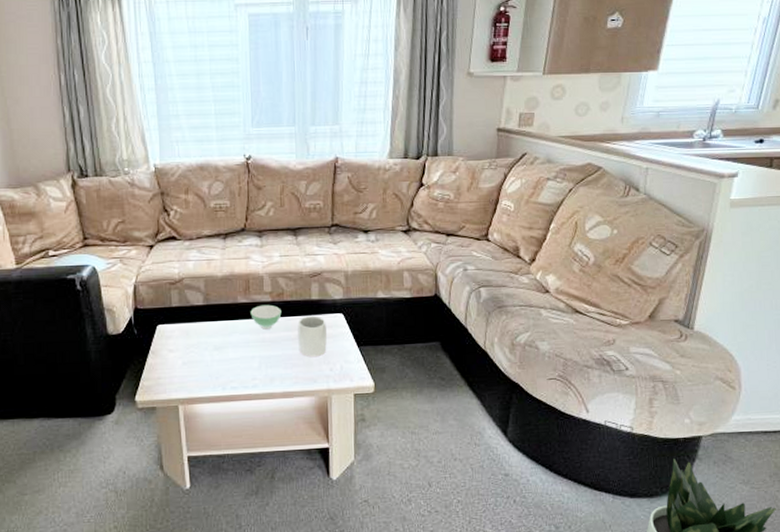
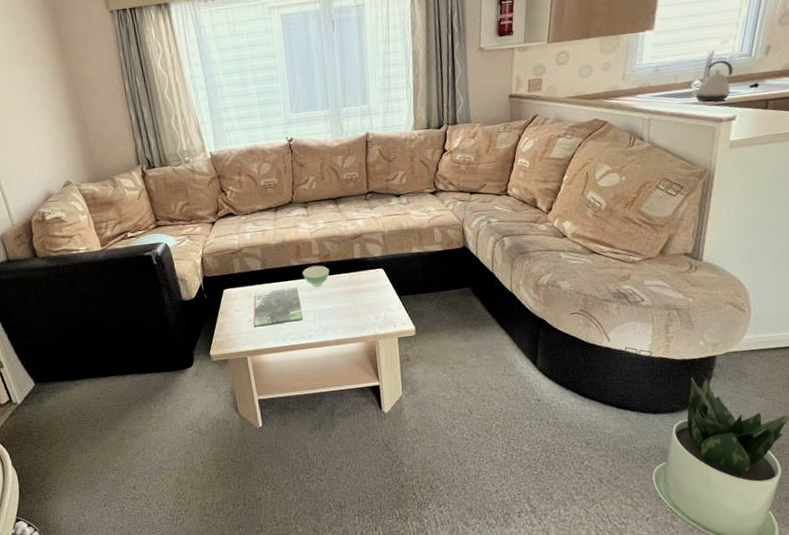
magazine: none [190,328,247,371] -> present [253,287,303,327]
mug: present [298,315,328,358] -> none [344,272,372,309]
kettle: none [698,110,739,155] -> present [695,60,733,102]

